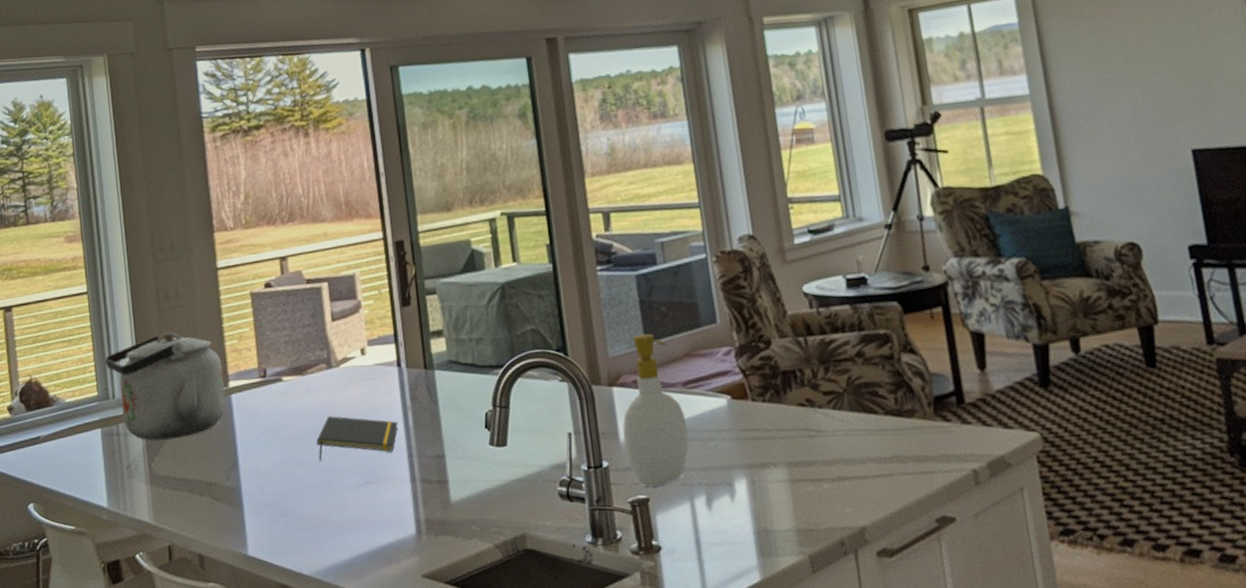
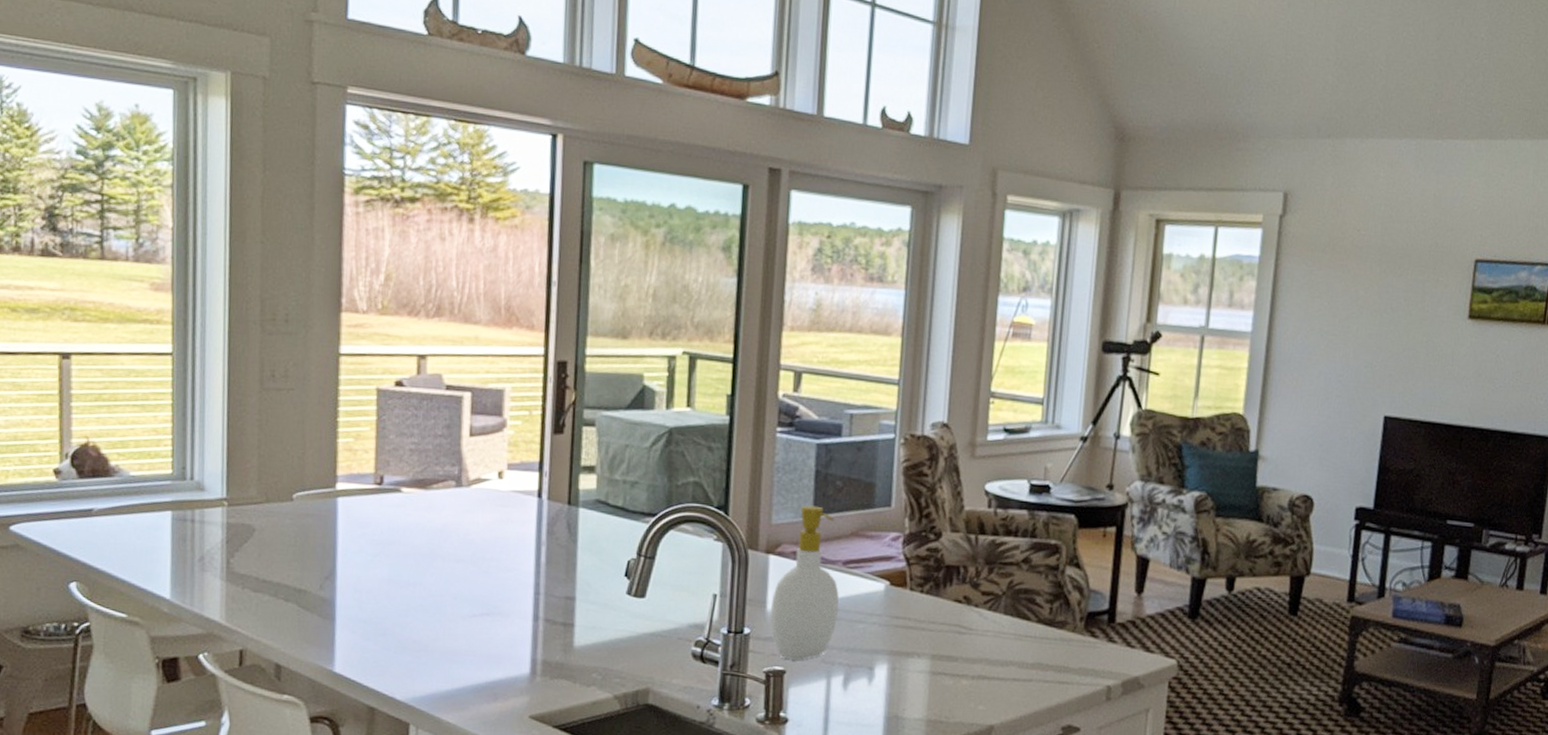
kettle: present [104,332,226,441] -> none [185,415,332,536]
notepad: present [316,416,398,461] -> none [432,538,529,586]

